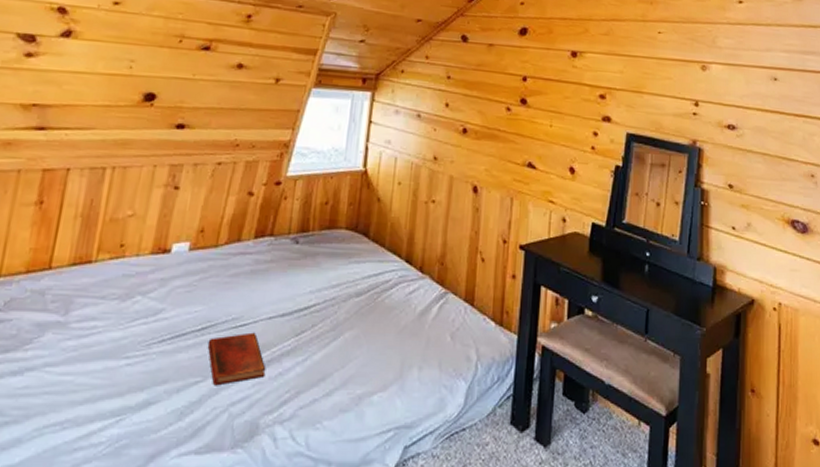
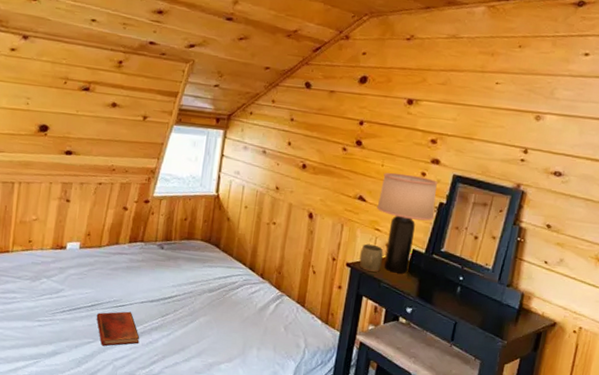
mug: none [534,219,560,254] -> present [359,243,384,272]
table lamp: none [548,133,612,254] -> present [376,172,438,274]

